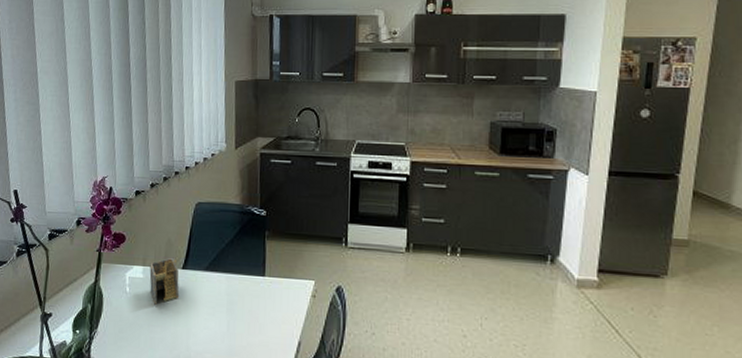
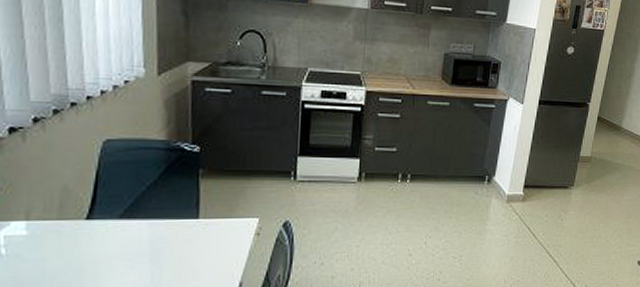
napkin holder: present [149,257,179,306] -> none [37,207,82,267]

